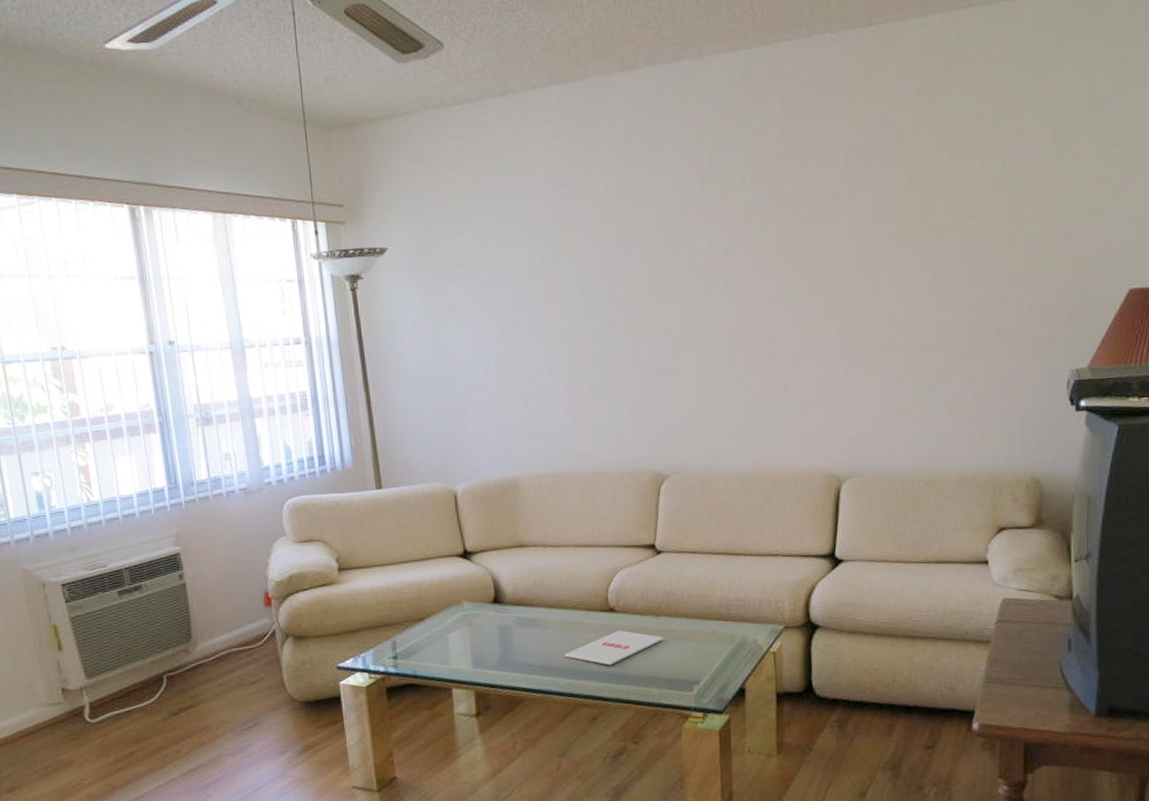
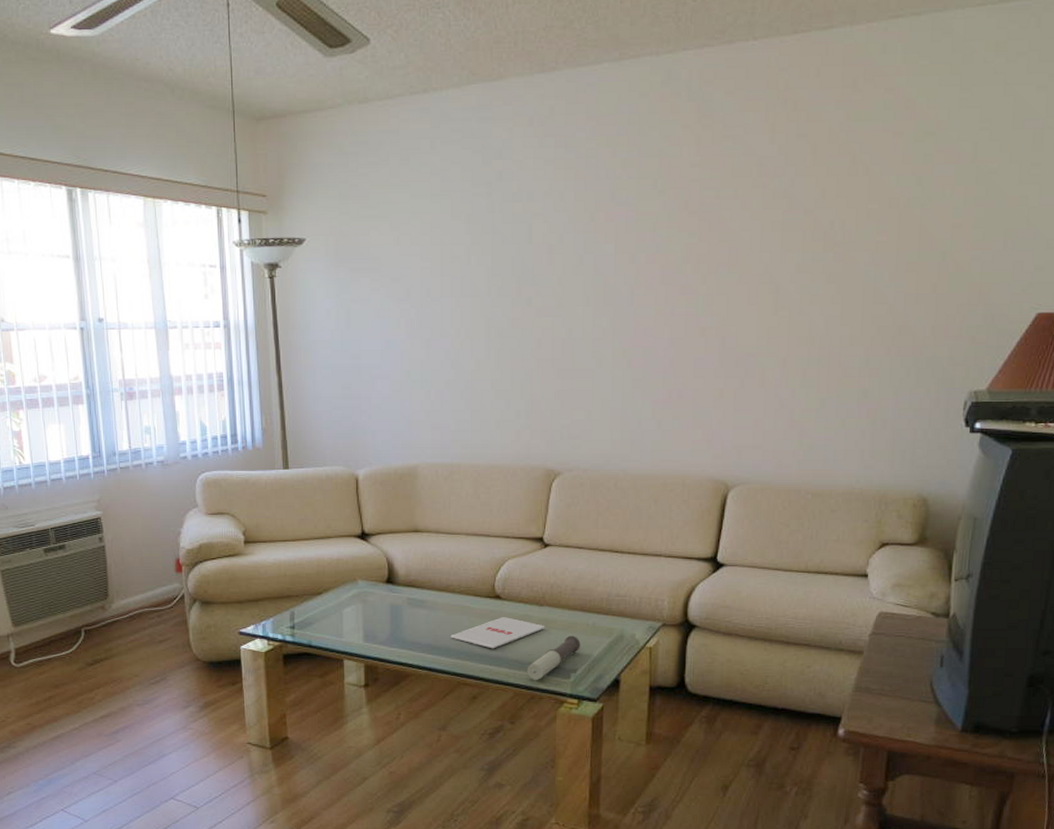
candle: none [647,645,702,696] -> present [527,635,581,680]

